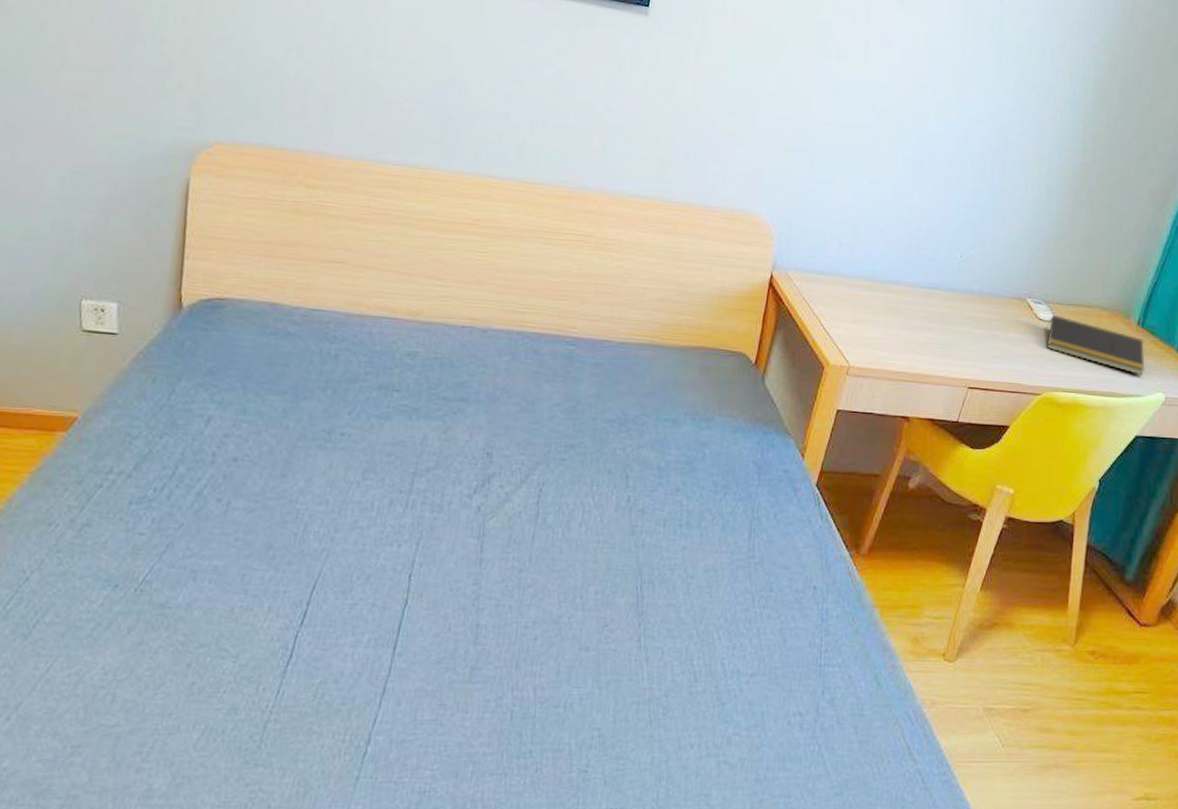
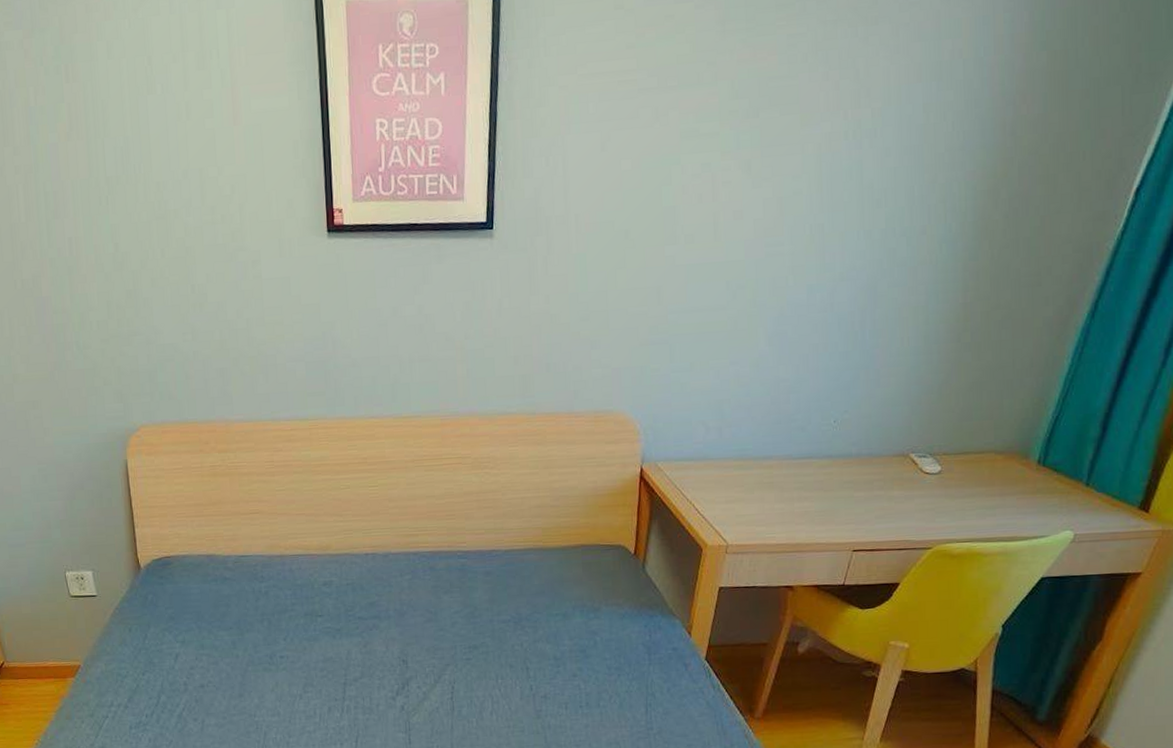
notepad: present [1046,314,1145,376] -> none [933,465,1049,516]

